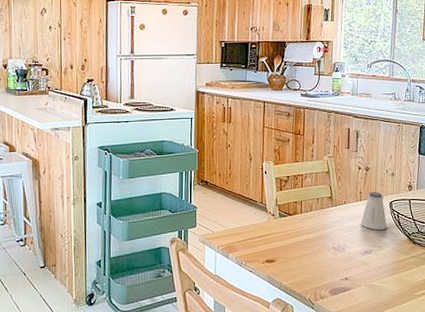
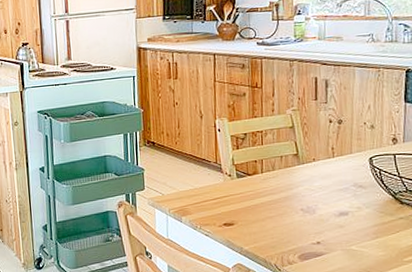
saltshaker: present [360,191,387,231] -> none [333,146,367,190]

